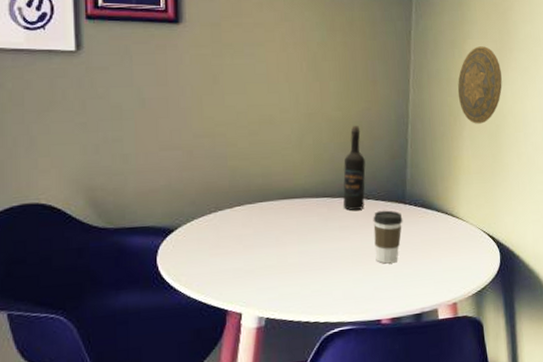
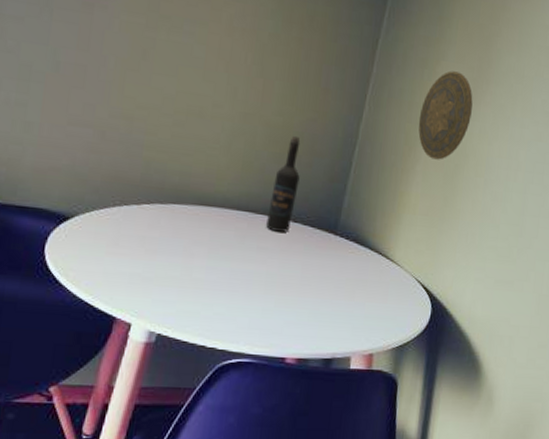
coffee cup: present [373,210,403,264] -> none [291,237,331,299]

